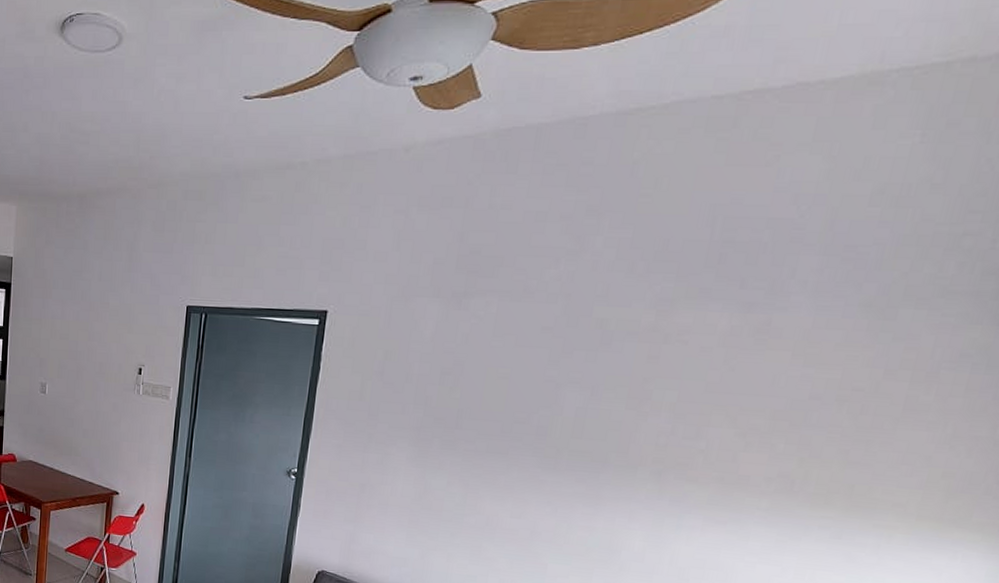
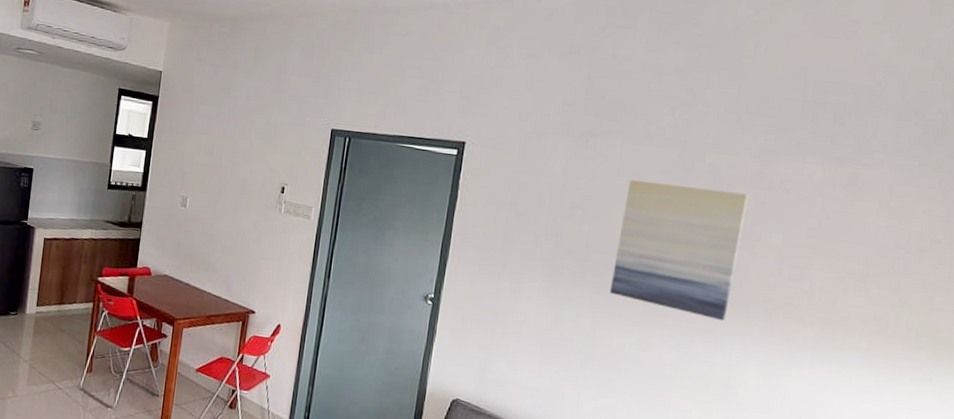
wall art: none [483,341,641,485] -> present [610,180,749,321]

